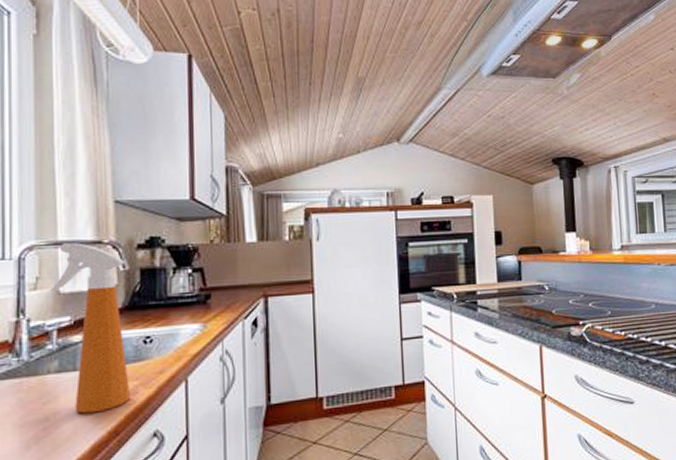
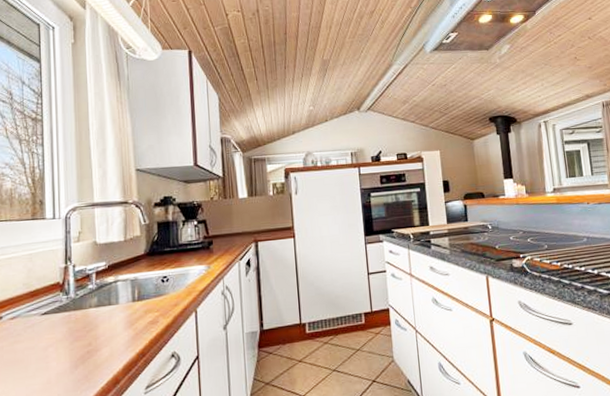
spray bottle: present [49,243,130,414] -> none [89,204,153,340]

